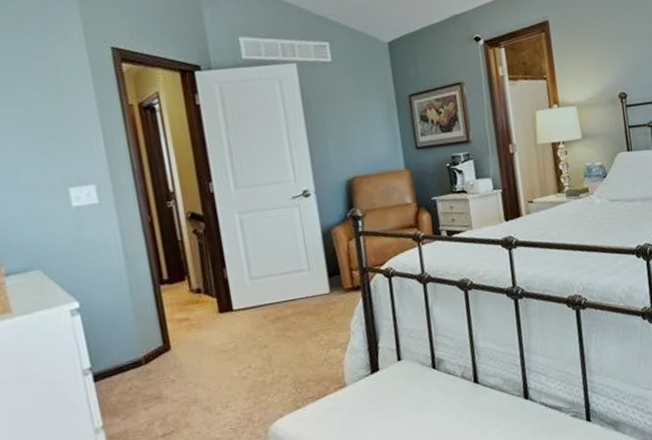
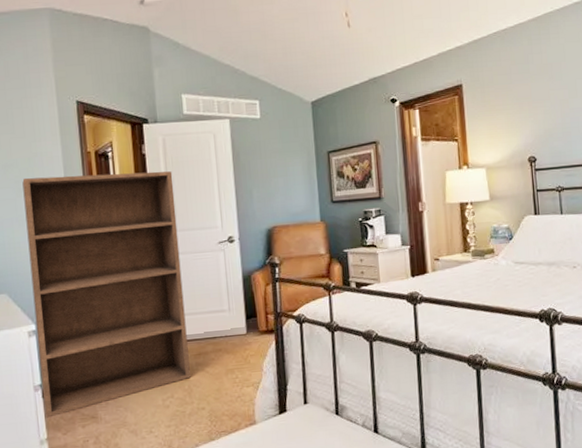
bookshelf: none [49,122,269,404] -> present [22,171,191,418]

